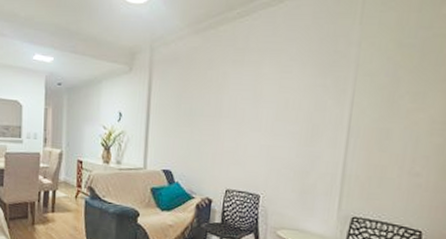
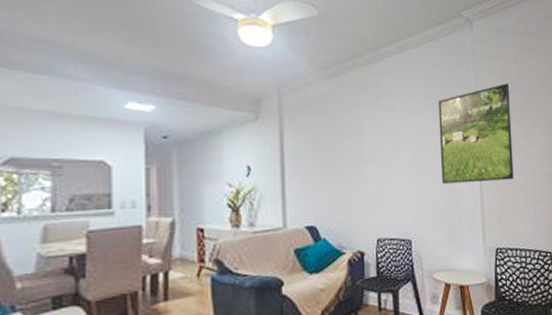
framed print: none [302,37,405,148] -> present [438,83,514,183]

